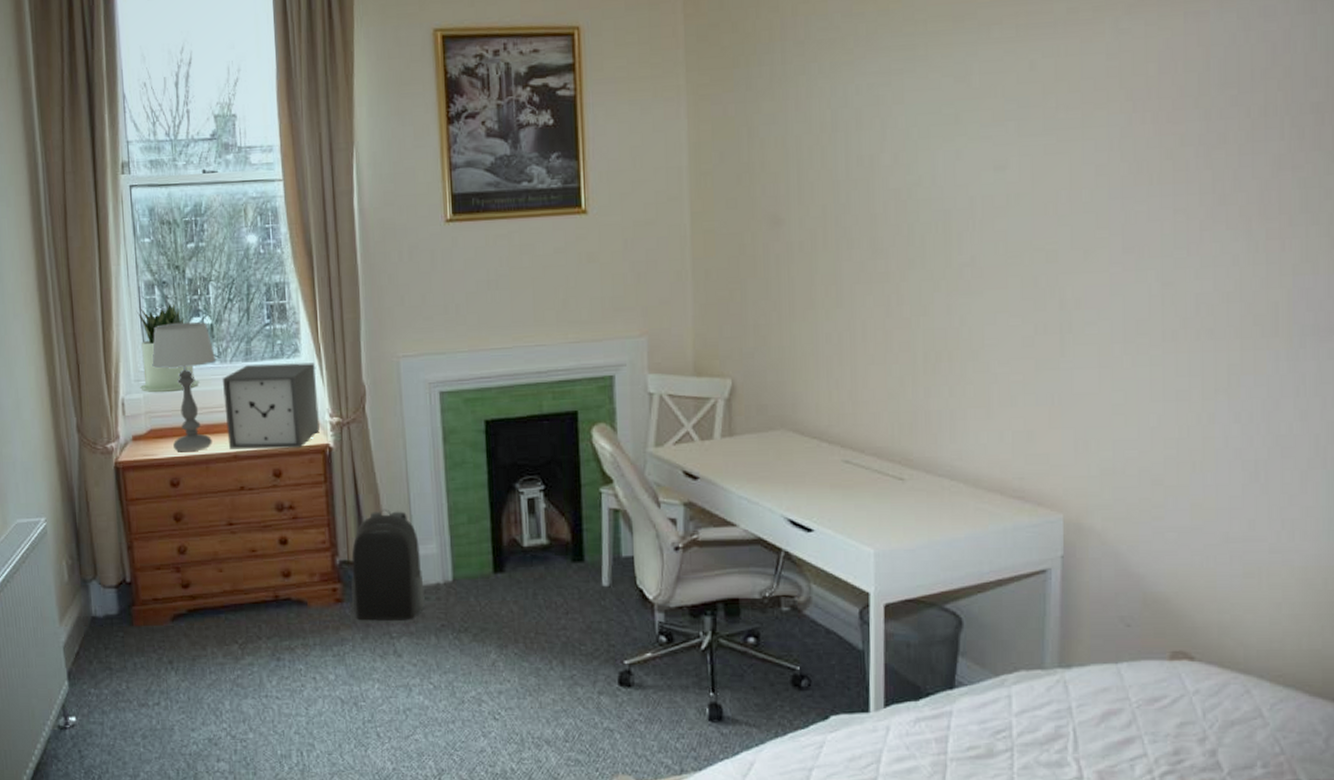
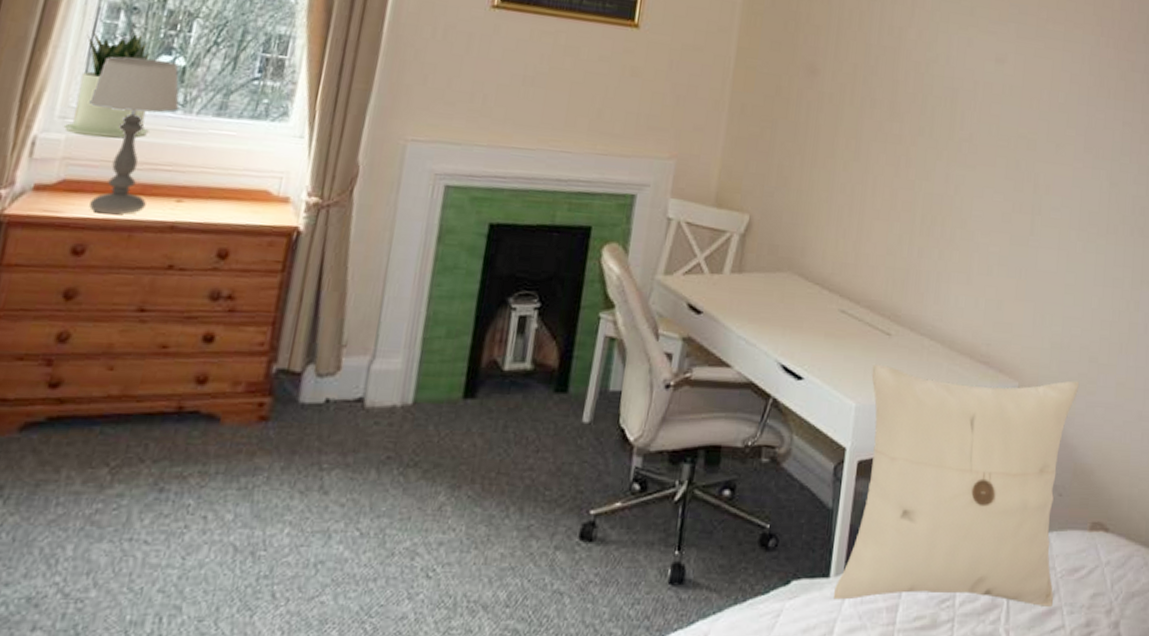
clock: present [222,362,320,450] -> none [167,121,304,228]
backpack: present [351,509,425,620] -> none [277,311,383,447]
cushion: none [875,507,1142,737] -> present [832,363,1080,608]

